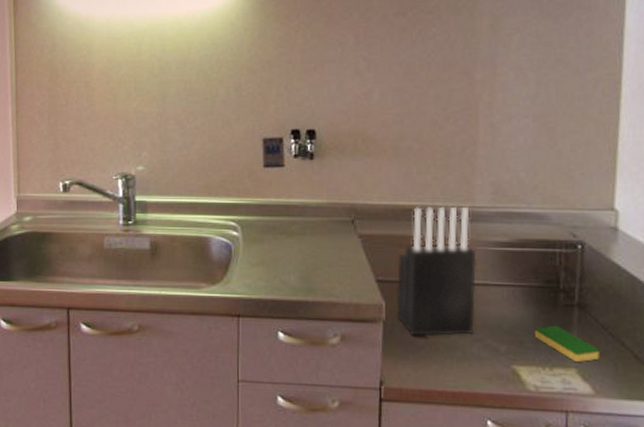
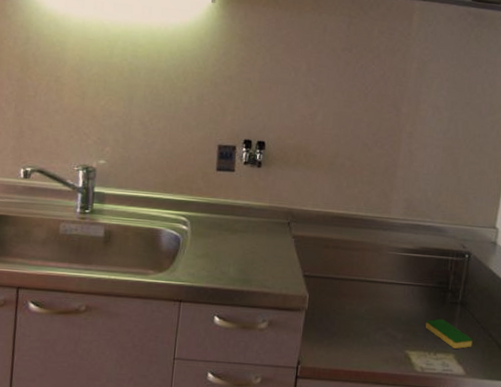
knife block: present [396,206,477,336] -> none [317,215,387,325]

